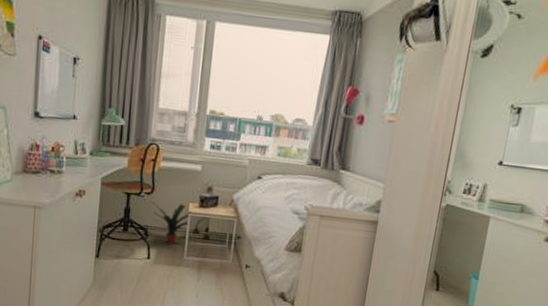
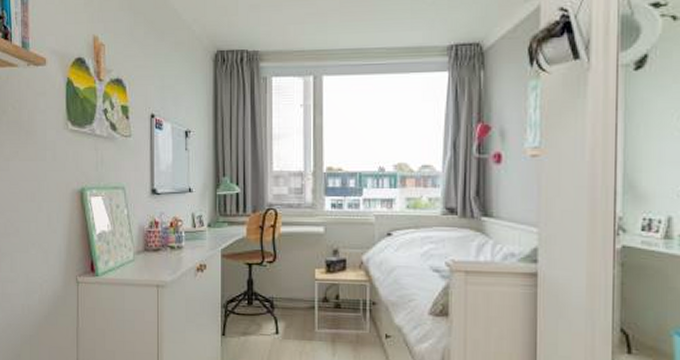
potted plant: present [149,200,191,245] -> none [272,270,319,317]

